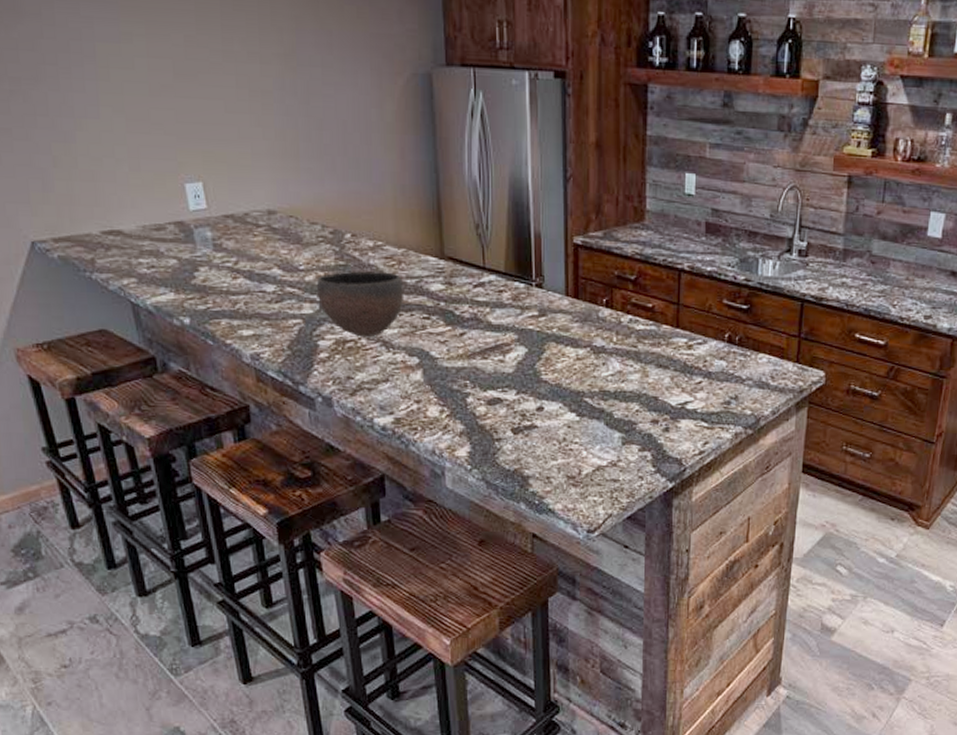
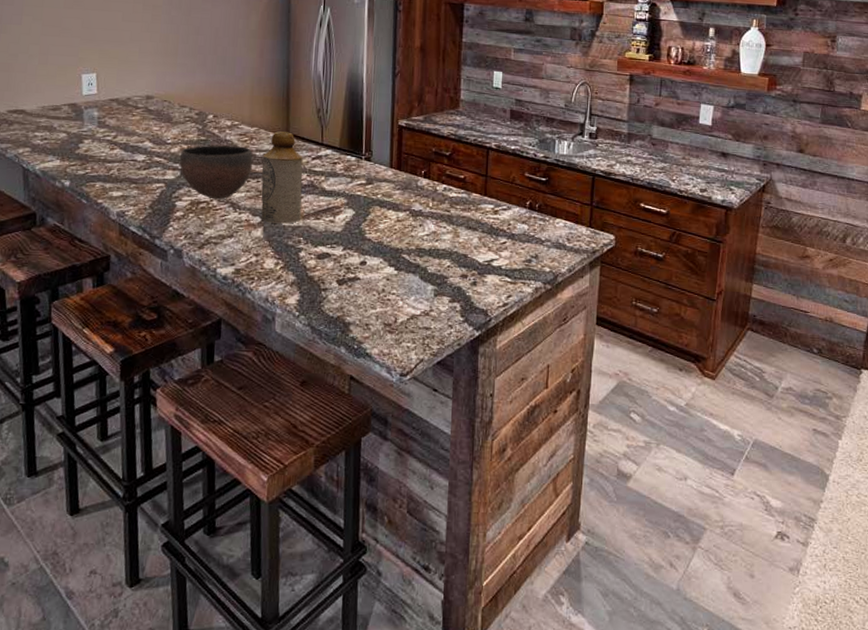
bottle: none [414,253,466,365] -> present [261,131,303,224]

